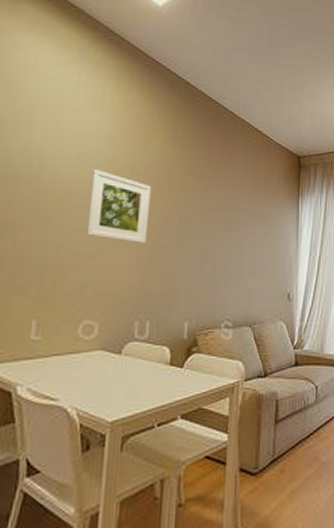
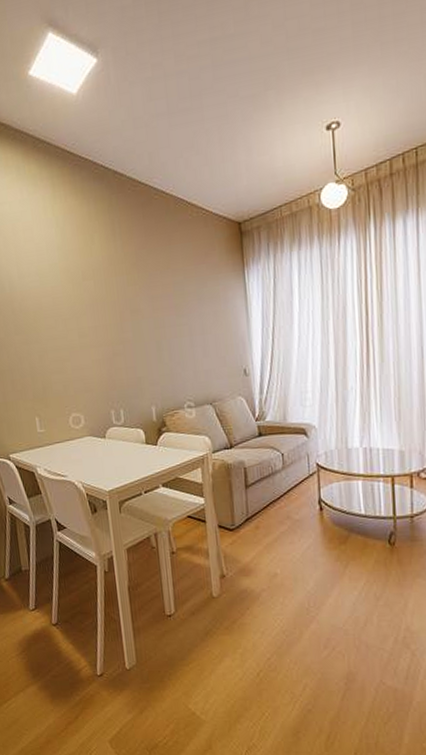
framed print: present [85,169,152,243] -> none [51,281,107,343]

